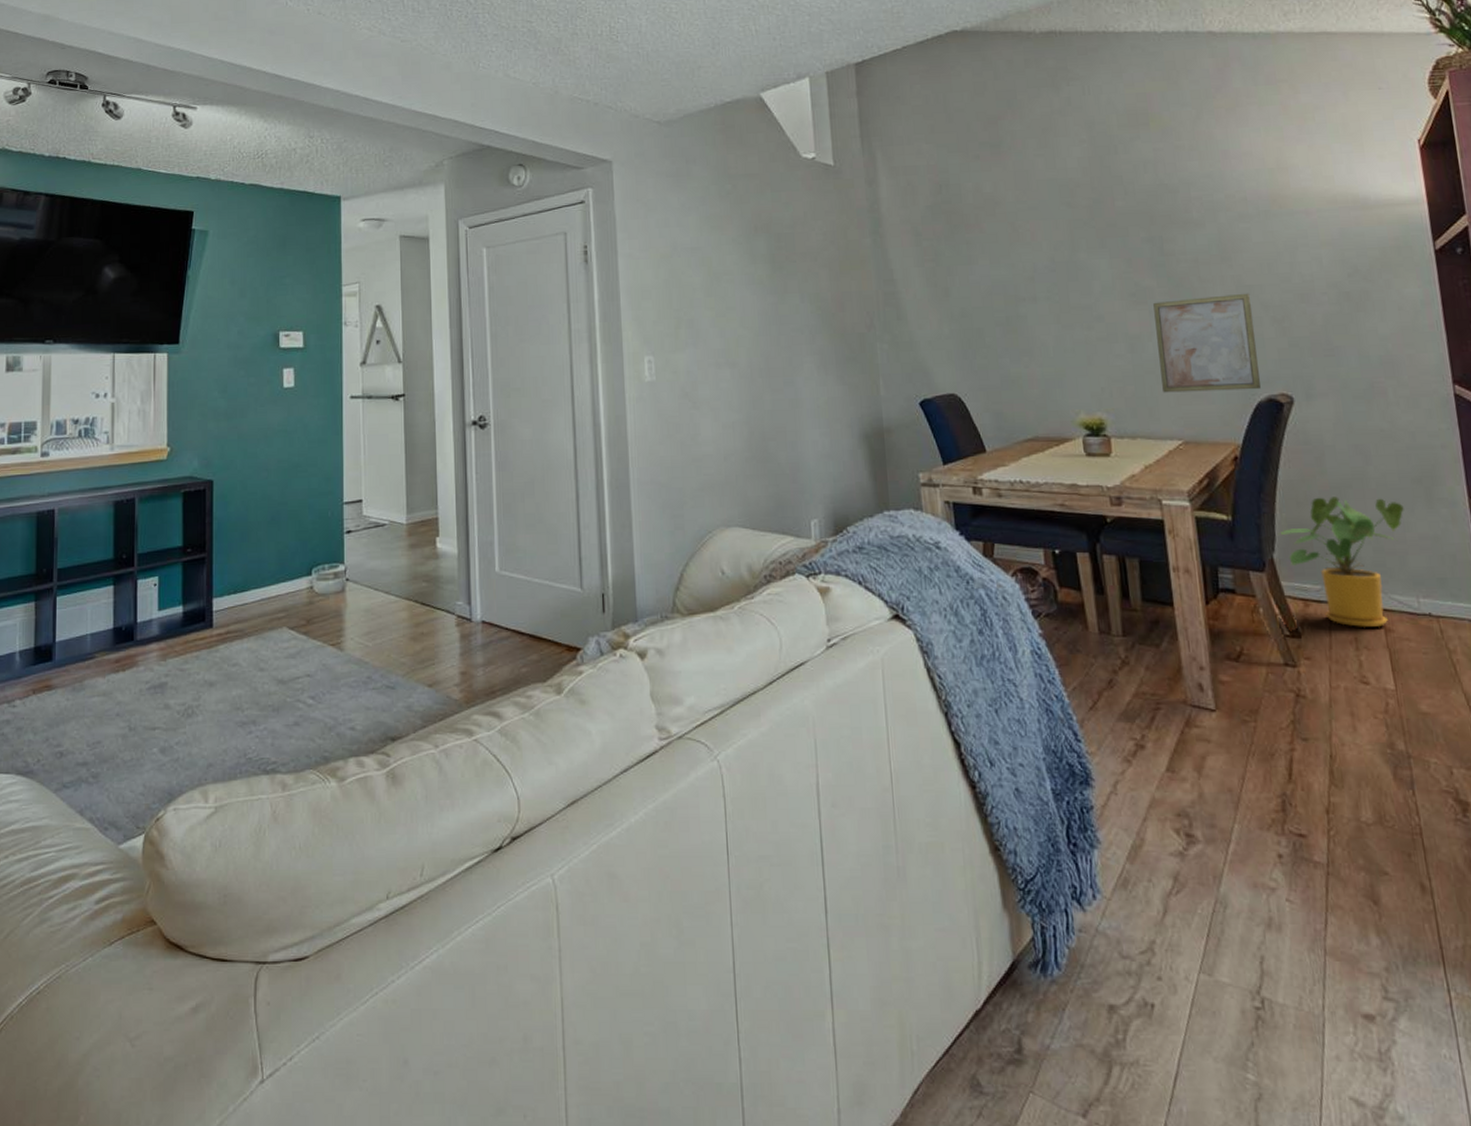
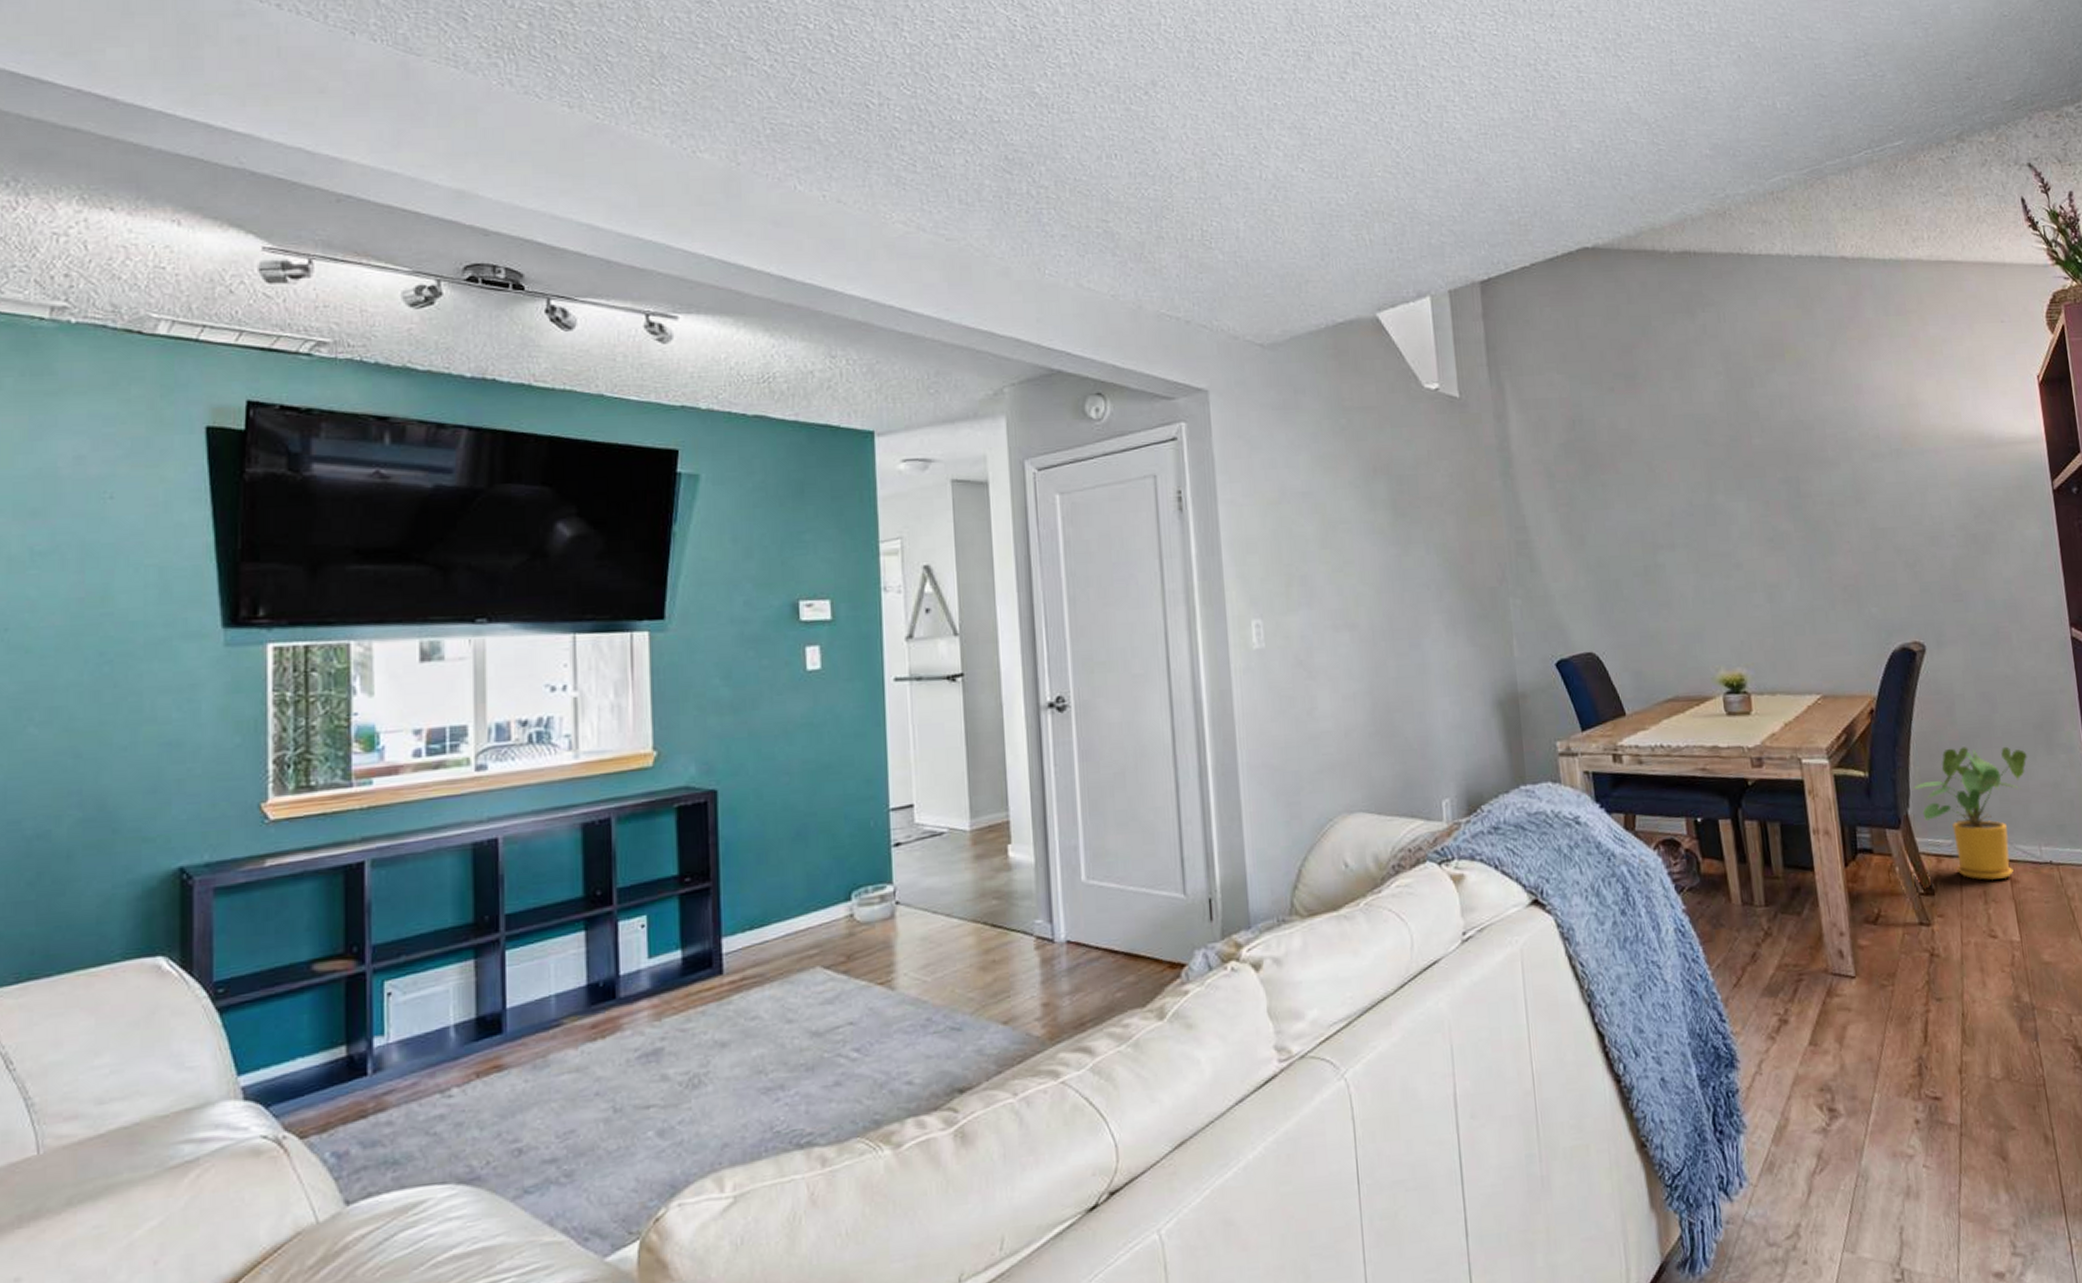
wall art: present [1153,293,1261,393] -> none [1791,536,1895,645]

